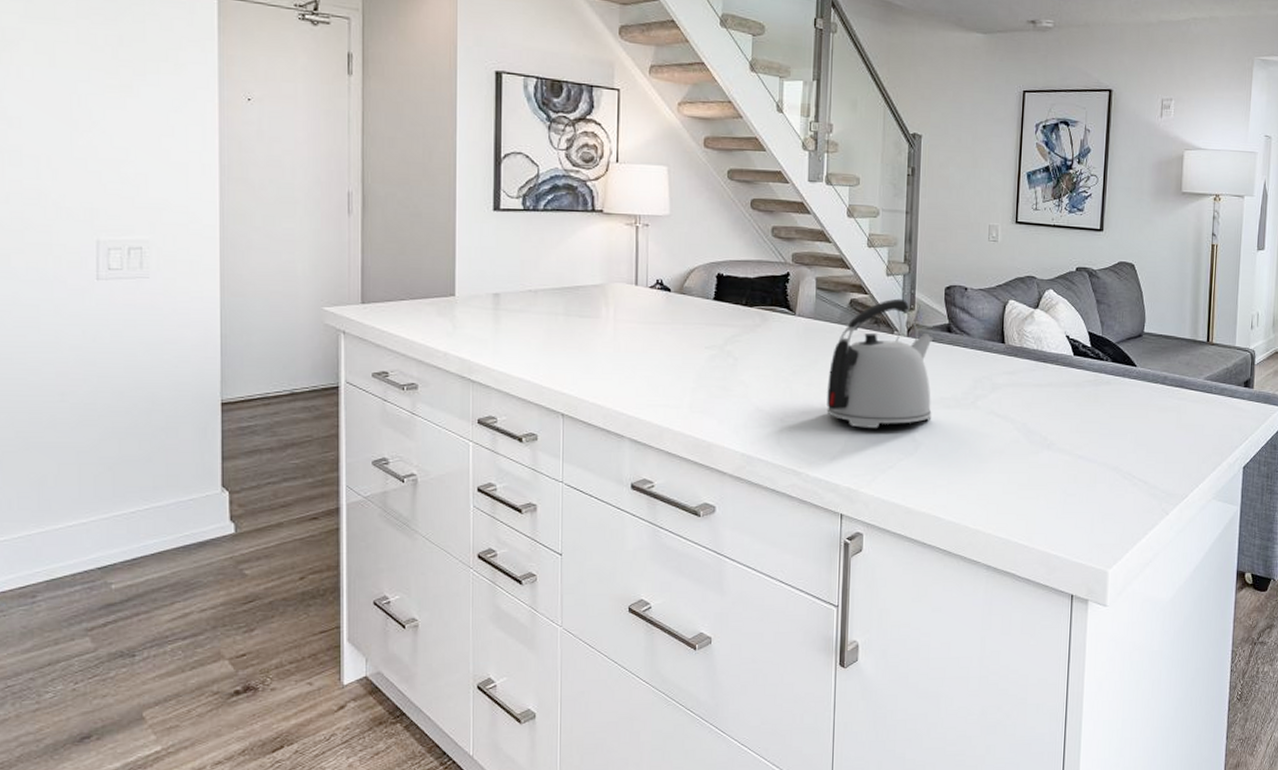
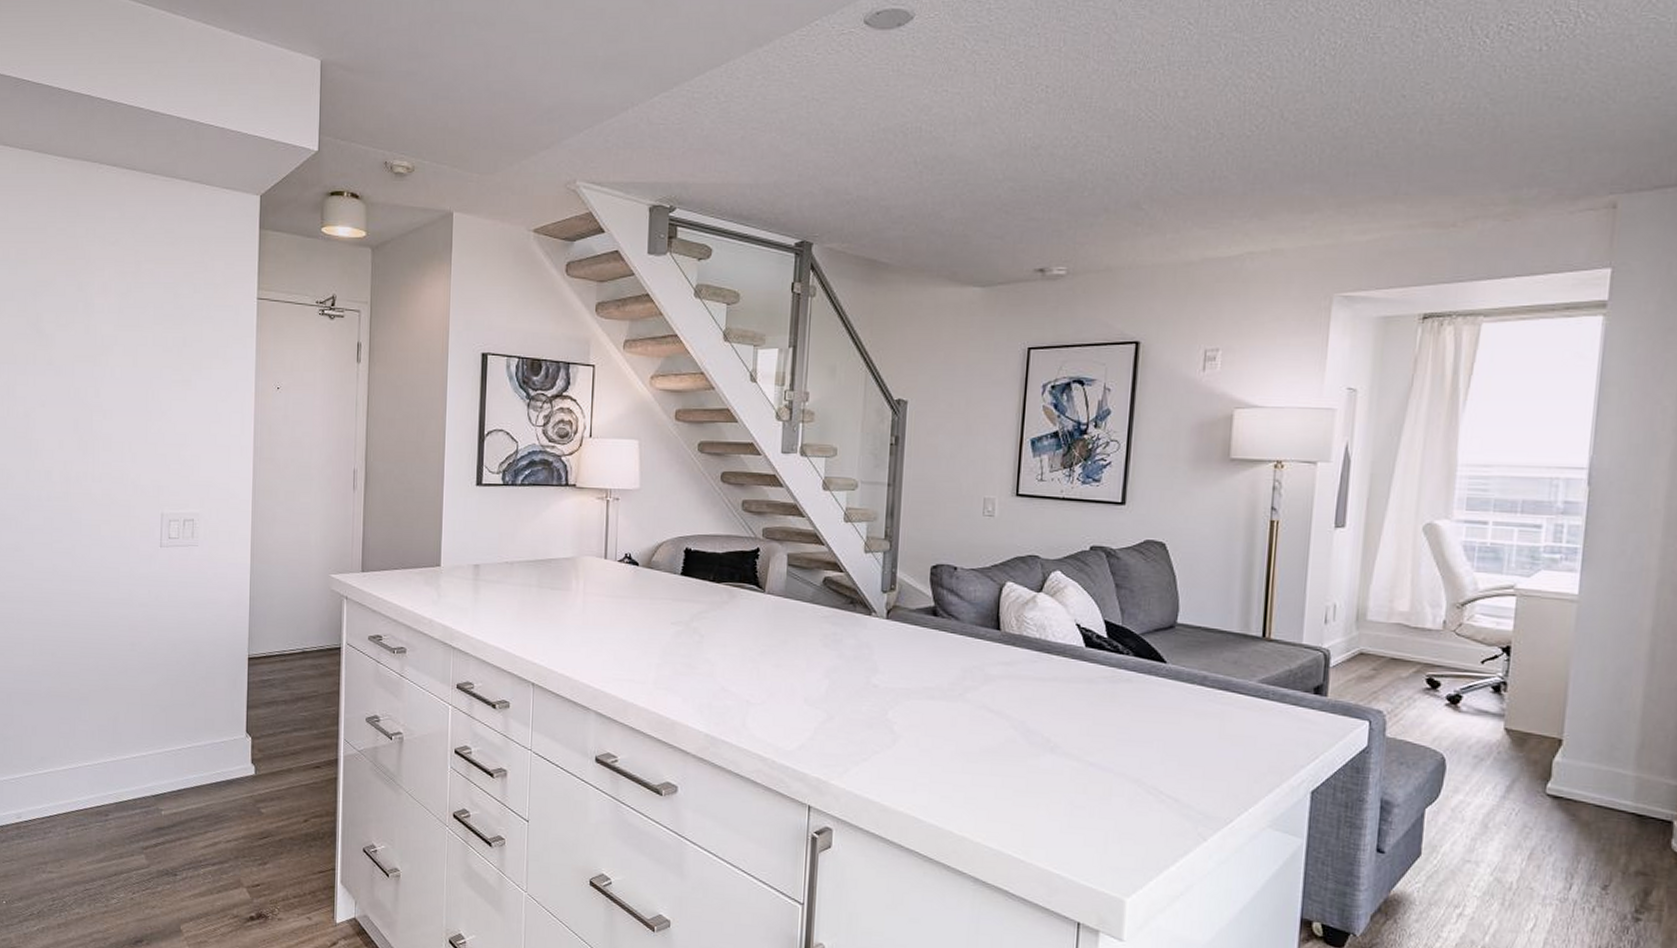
kettle: present [827,298,934,428] -> none [796,577,917,716]

